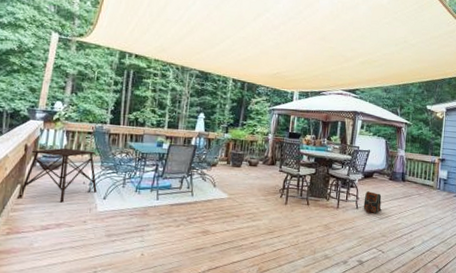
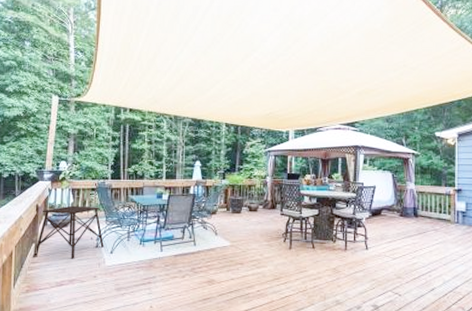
backpack: present [363,191,382,214] -> none [373,230,394,254]

